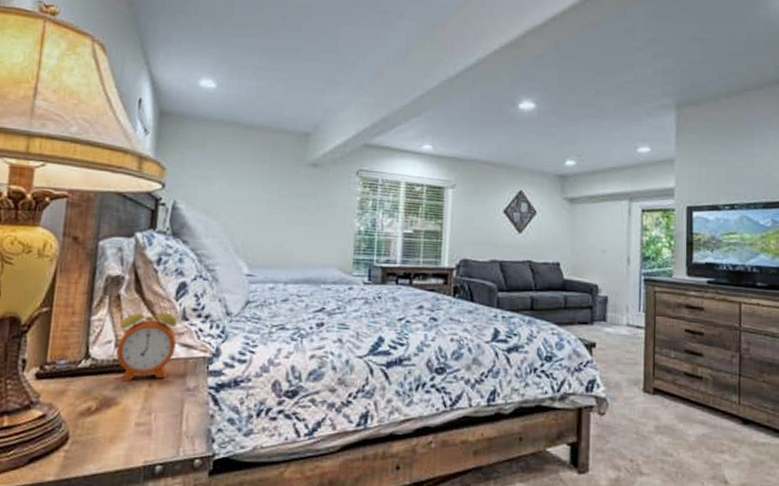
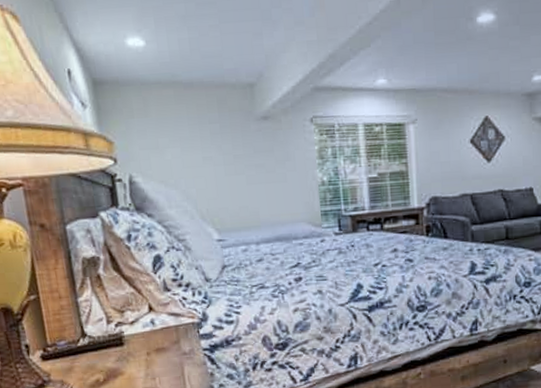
alarm clock: present [115,301,178,382] -> none [106,276,165,354]

